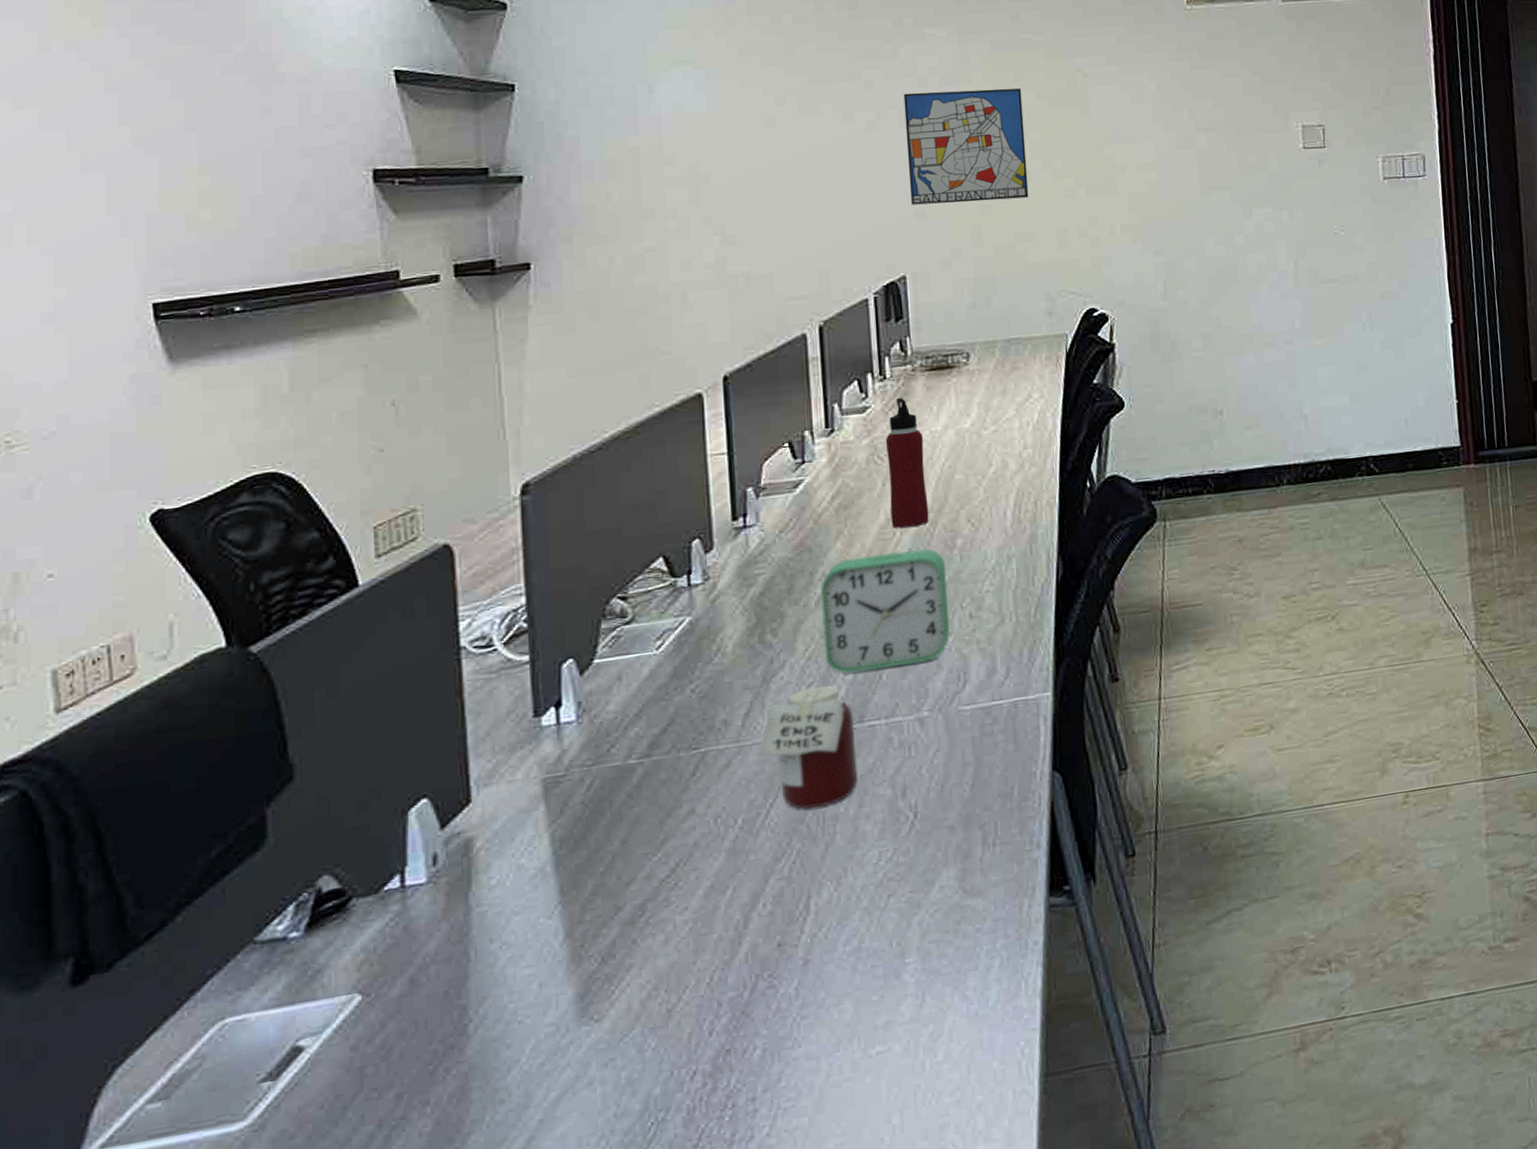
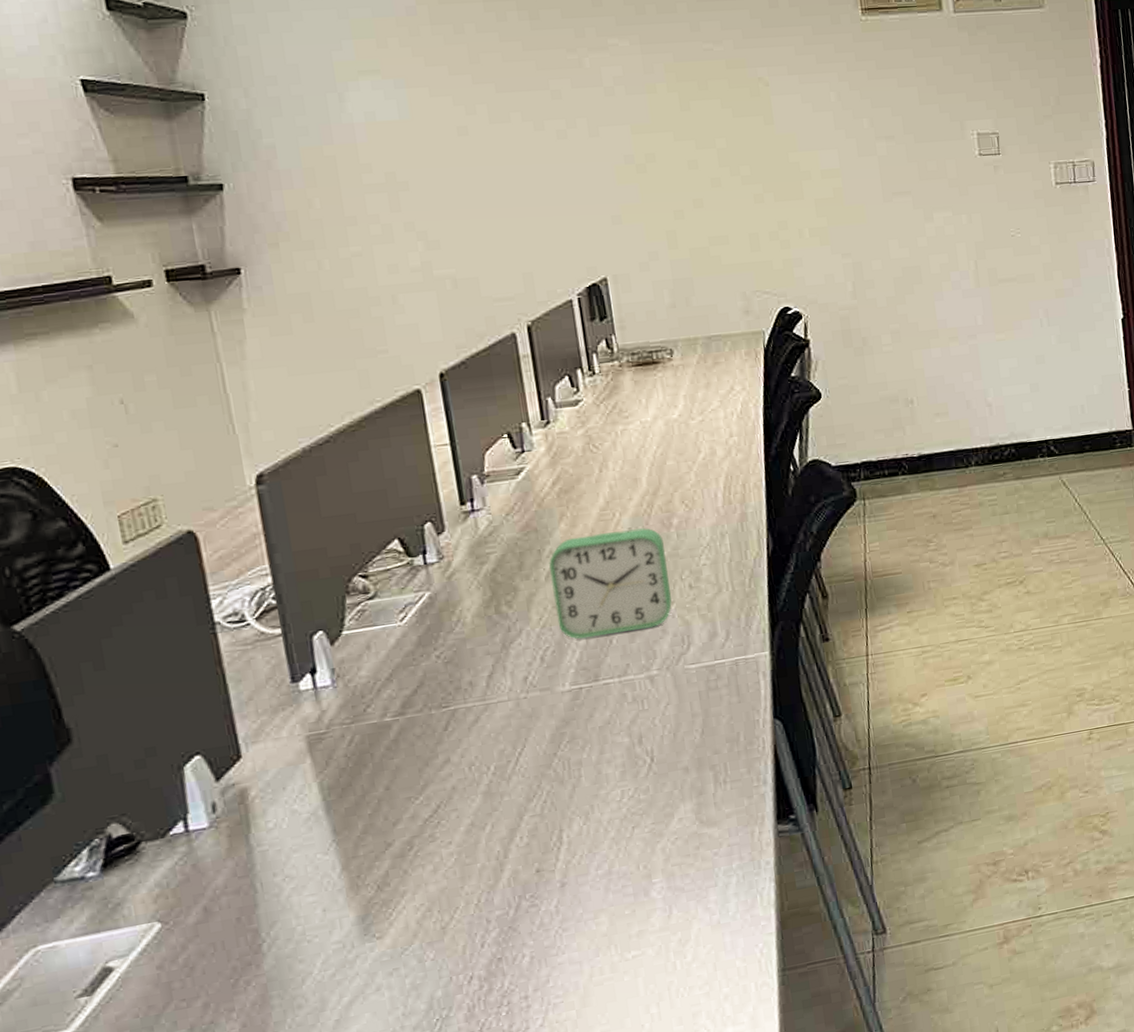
jar: present [757,685,858,809] -> none [503,649,598,757]
water bottle: present [885,398,929,528] -> none [598,392,646,510]
wall art: present [903,88,1029,205] -> none [591,97,720,211]

